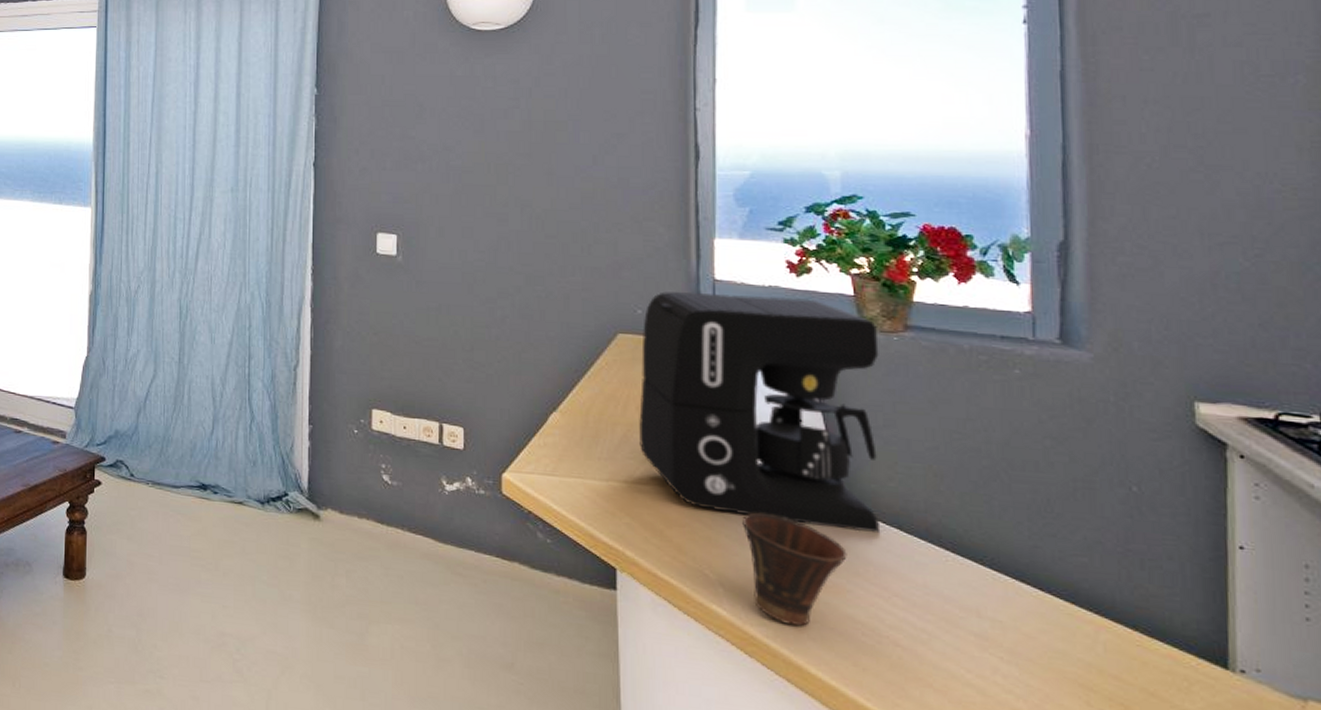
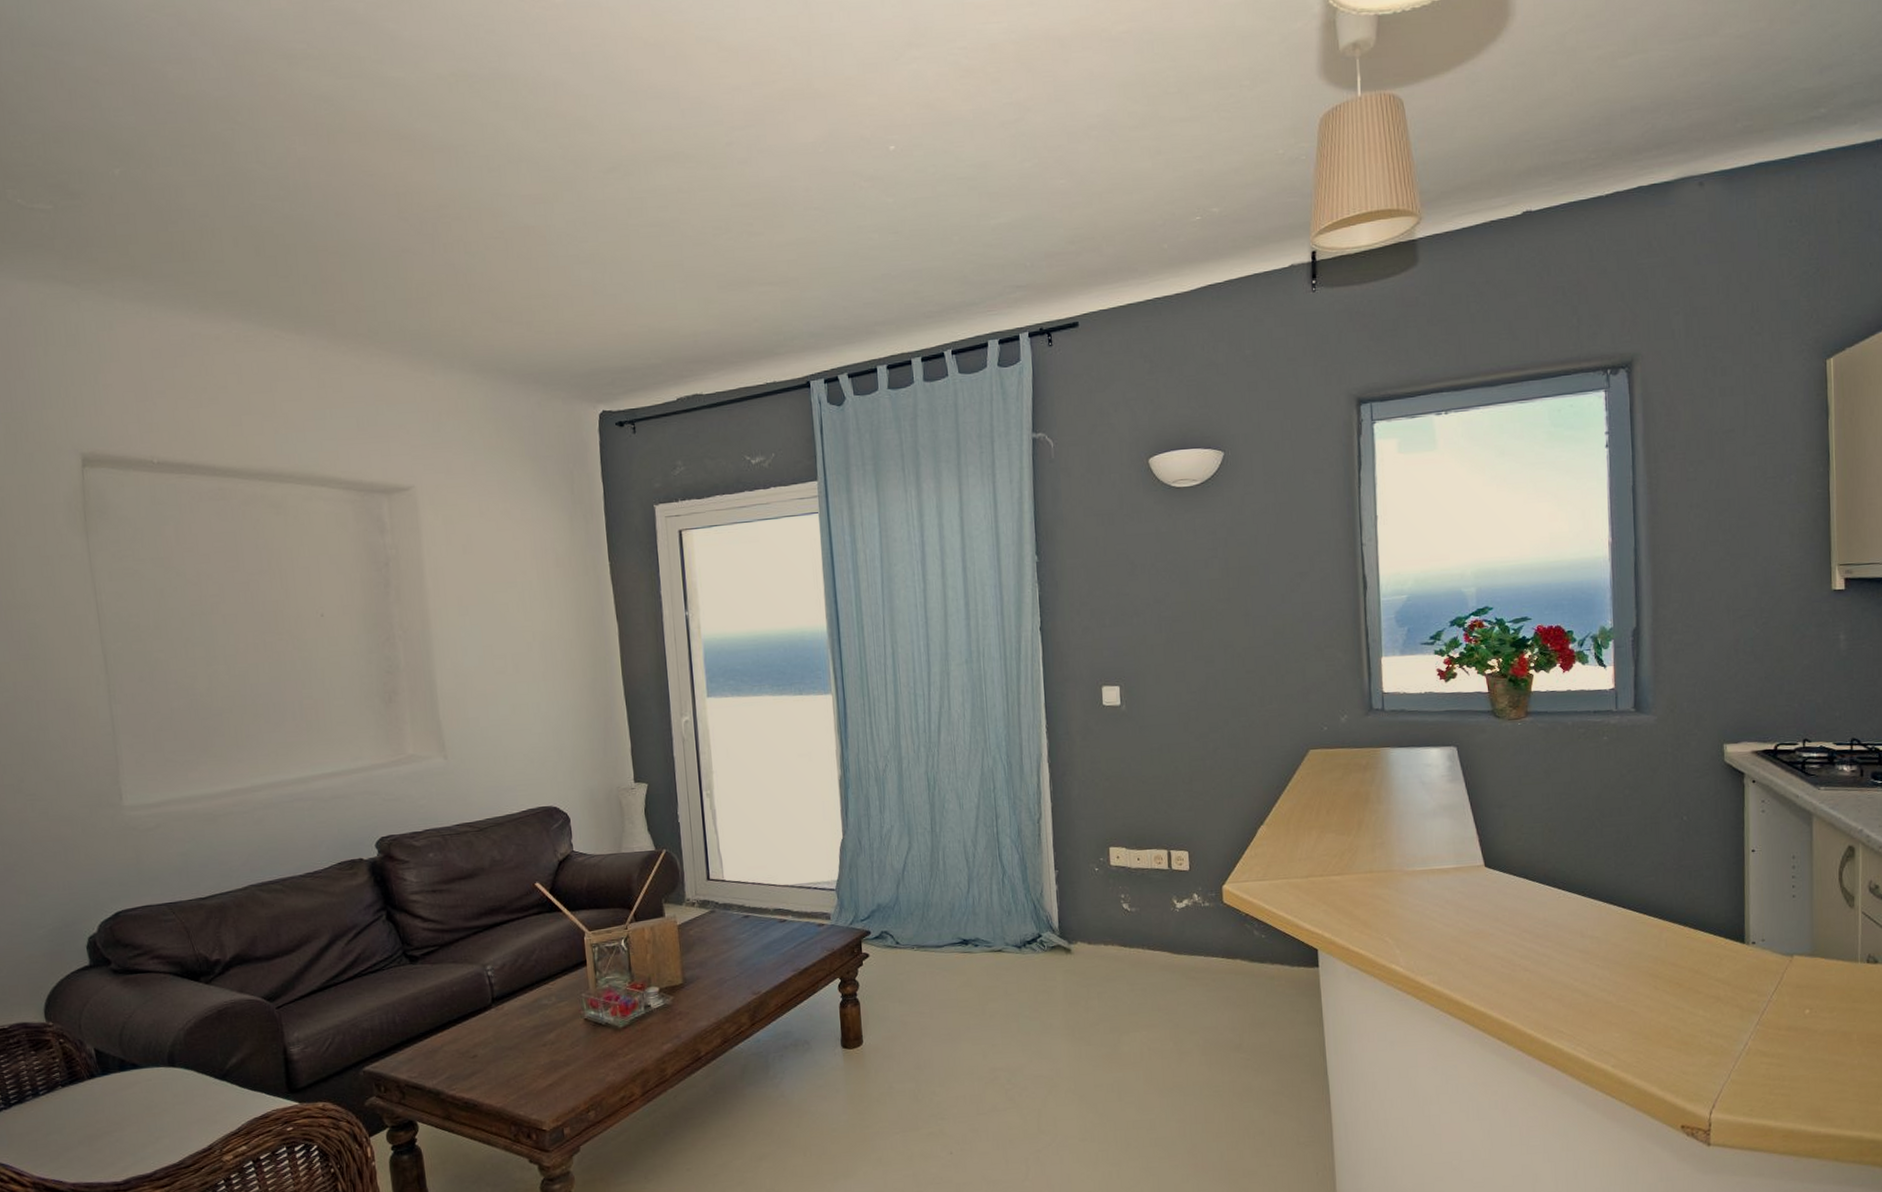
coffee maker: present [639,291,881,532] -> none [1329,699,1513,888]
cup: present [742,513,847,627] -> none [1412,883,1489,970]

